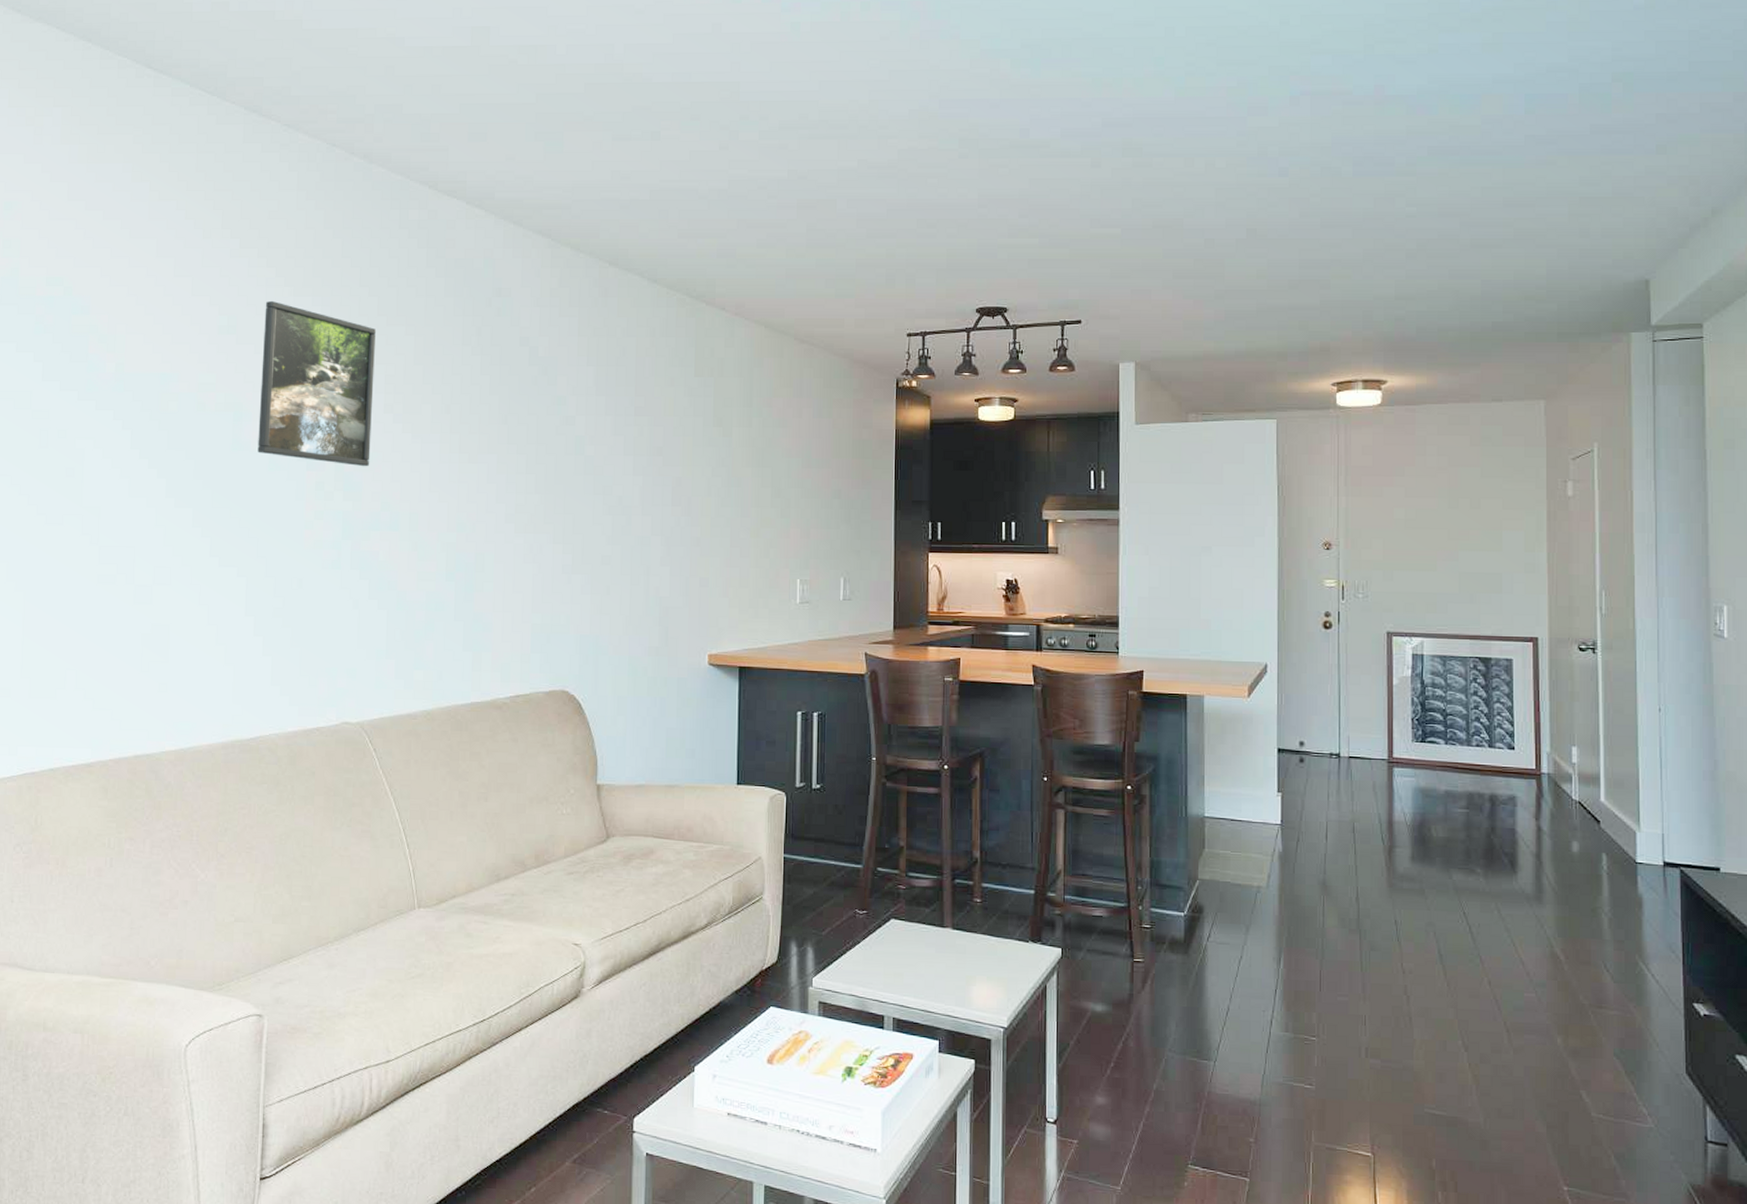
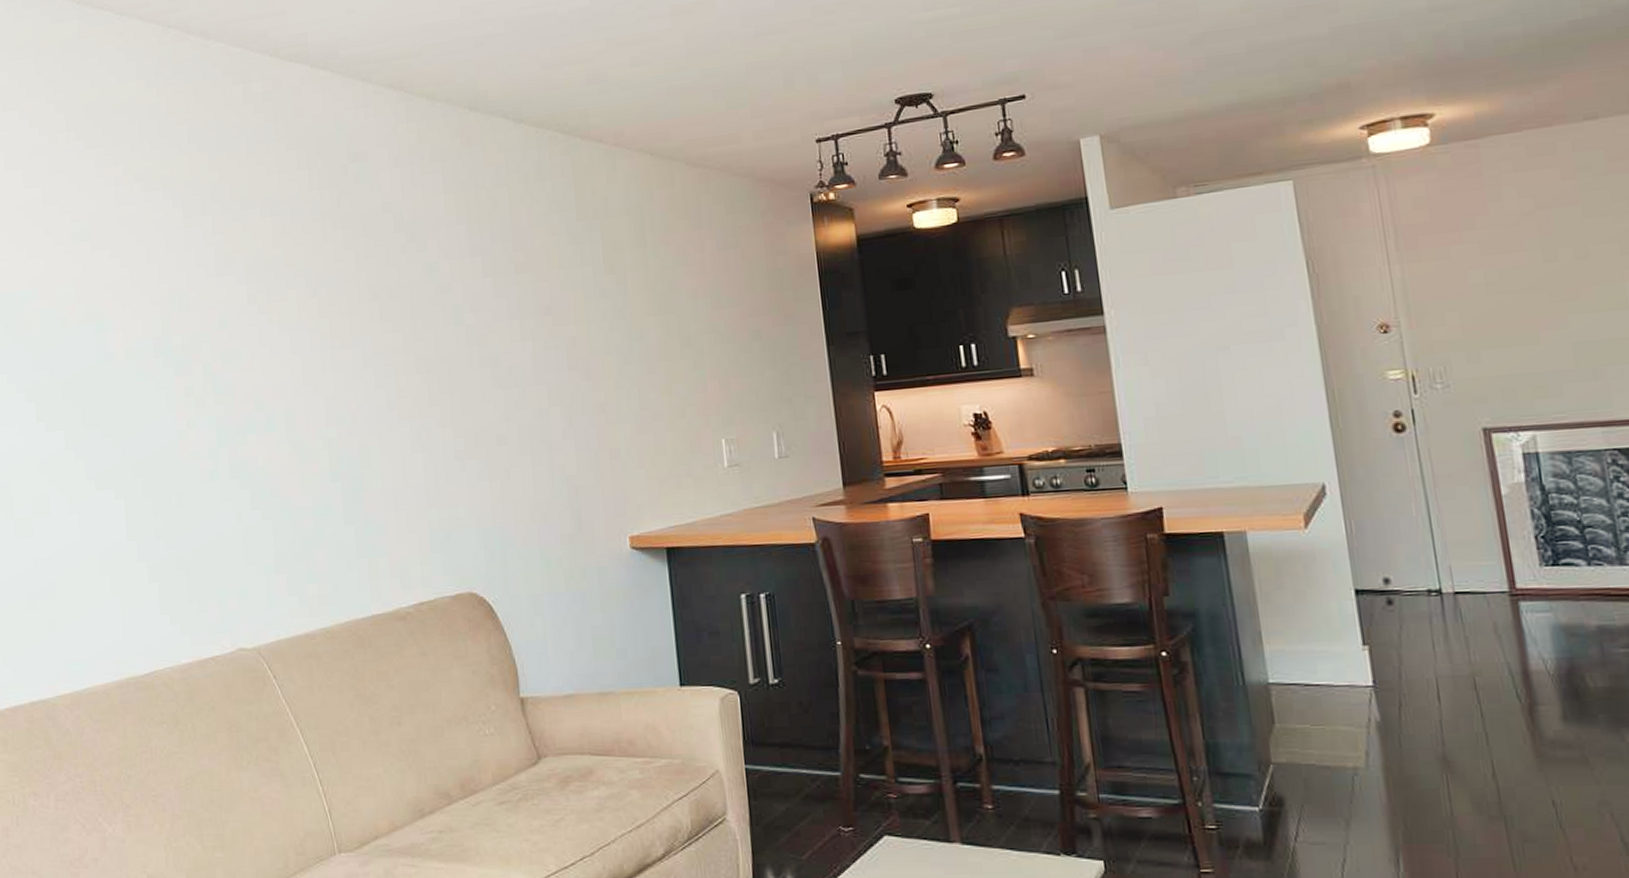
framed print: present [258,300,377,467] -> none [116,199,239,366]

